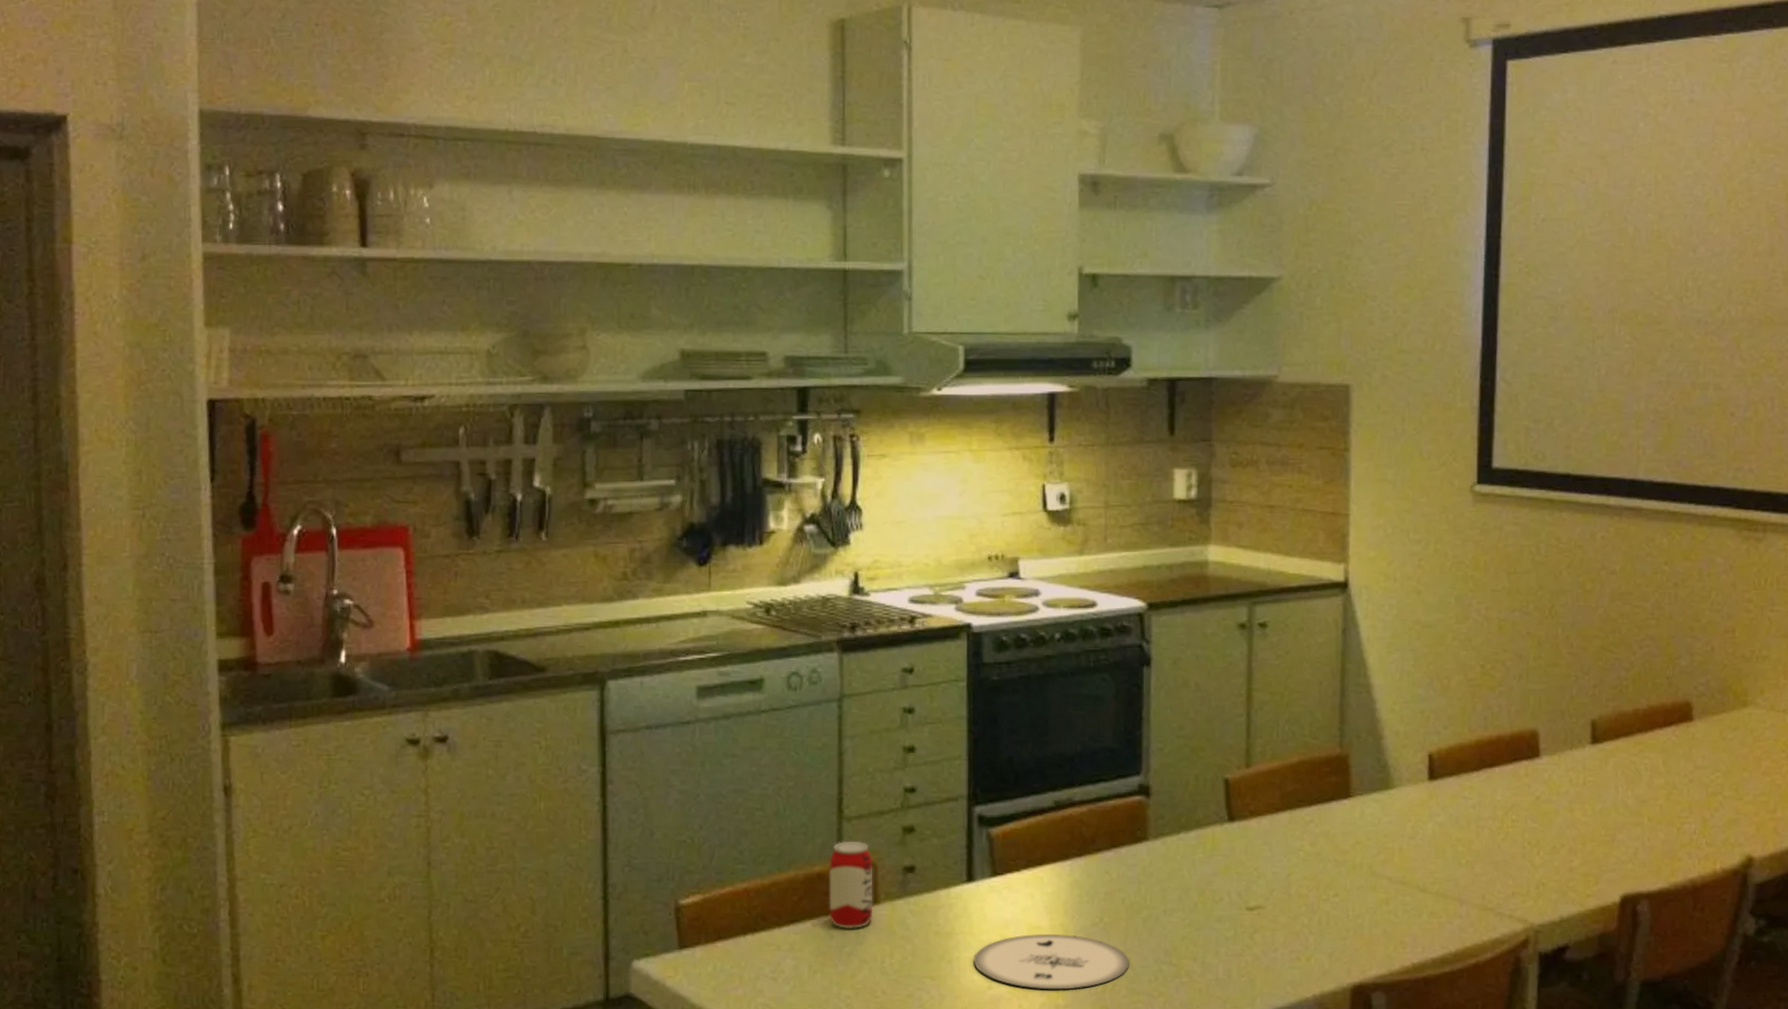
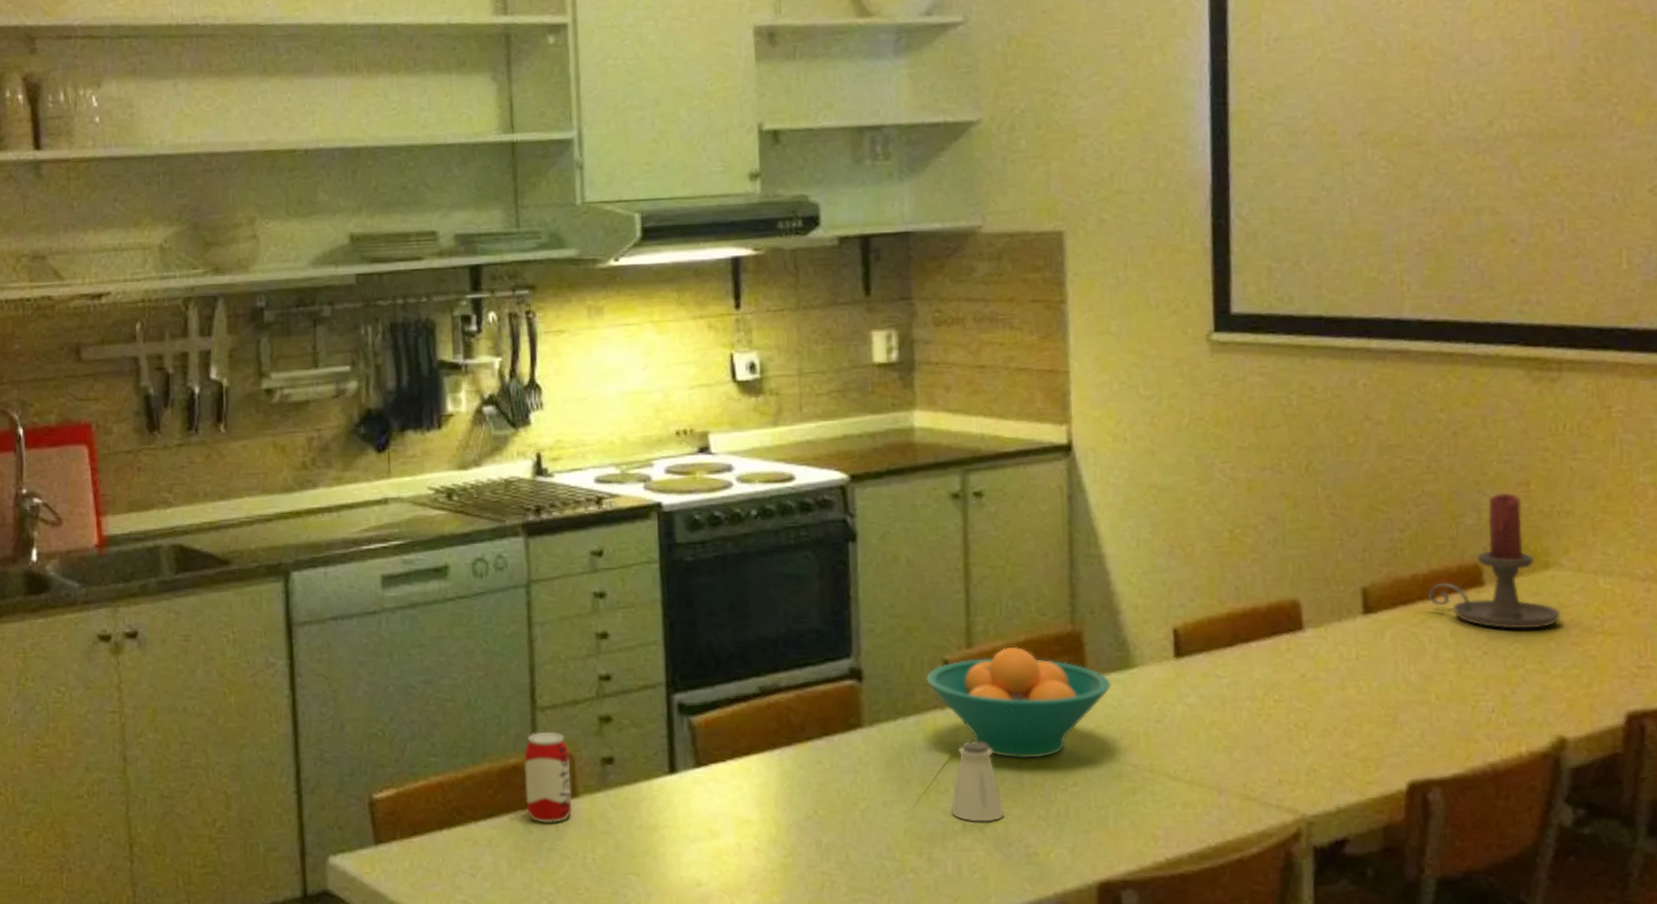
plate: present [973,933,1130,989] -> none [679,827,849,886]
fruit bowl: none [1207,767,1372,871] -> present [925,646,1111,758]
saltshaker: none [1224,852,1272,929] -> present [950,739,1005,822]
candle holder: none [1646,638,1755,760] -> present [1428,492,1561,629]

